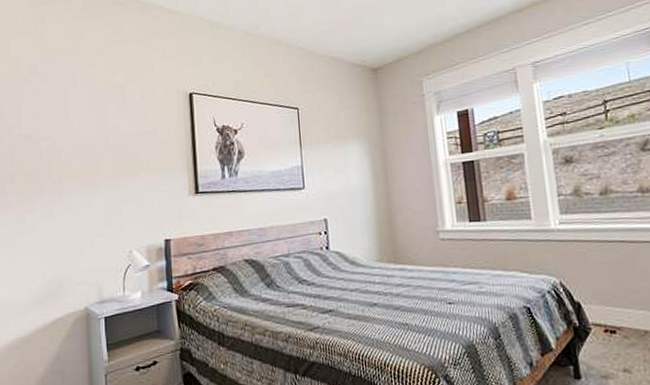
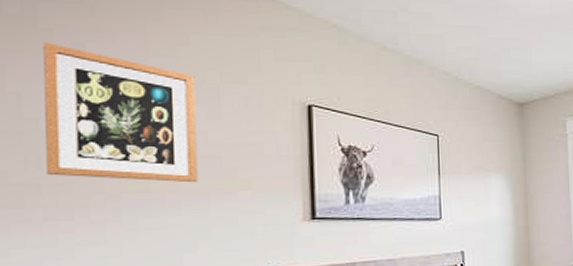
wall art: none [14,67,112,168] -> present [43,42,198,183]

